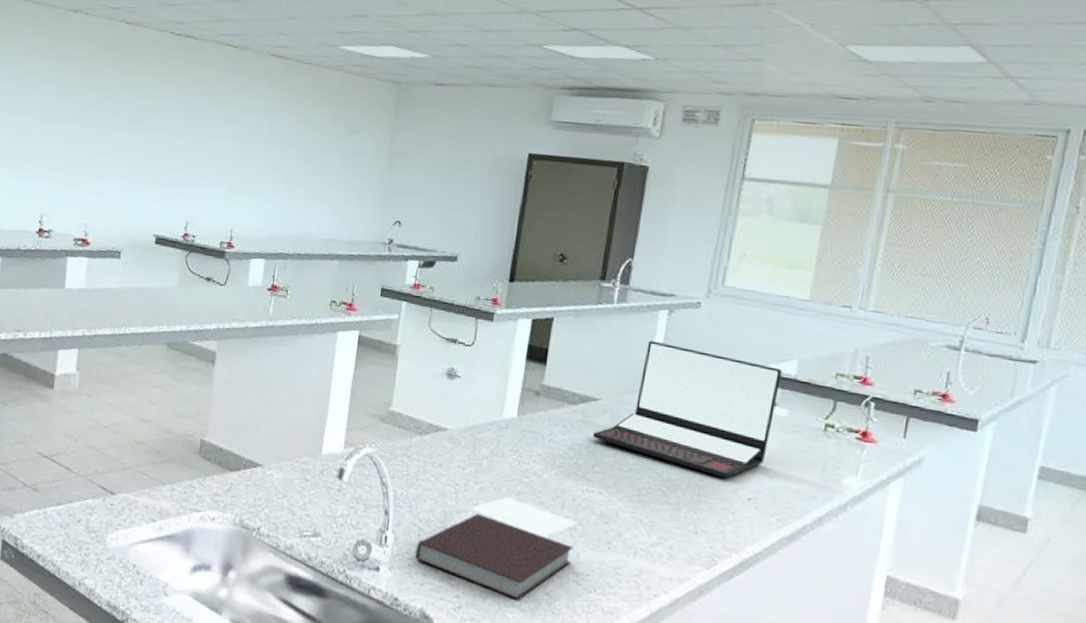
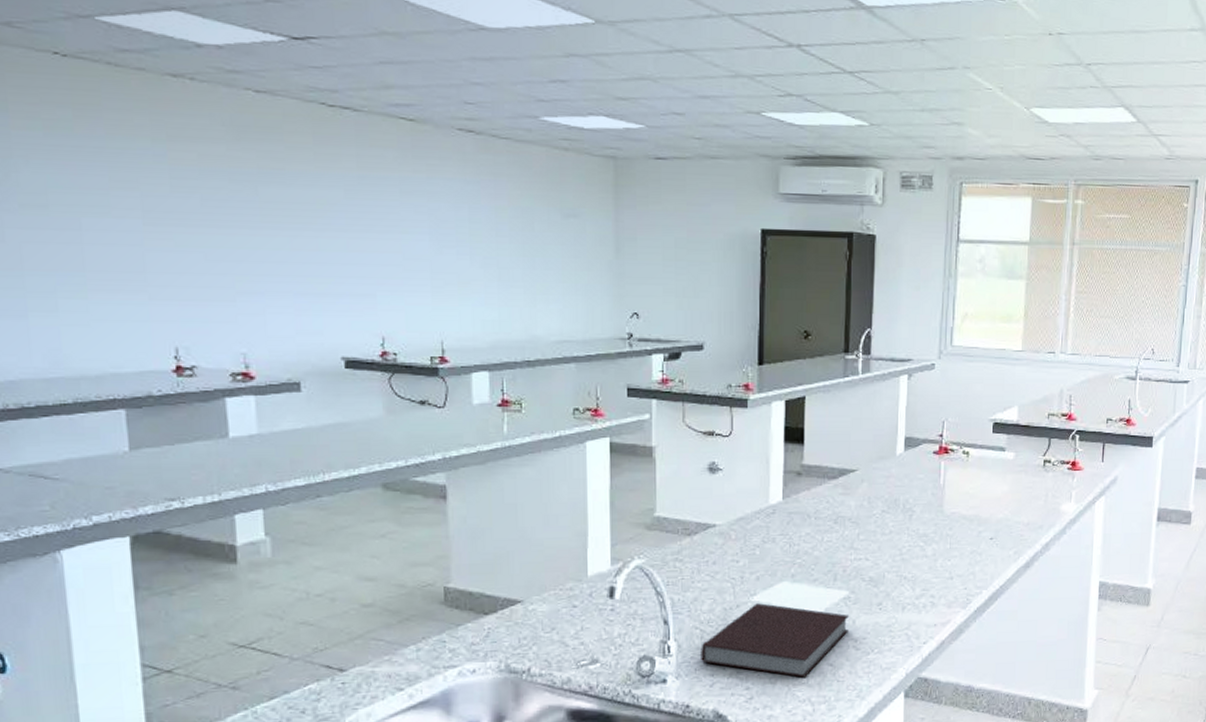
laptop: present [592,340,782,478] -> none [854,406,1006,524]

